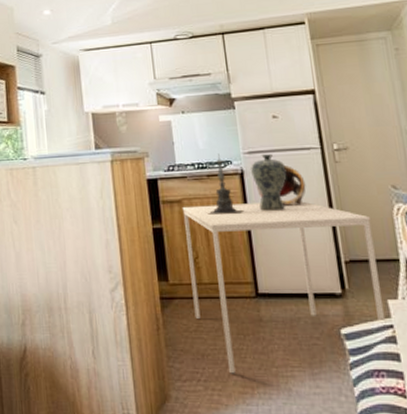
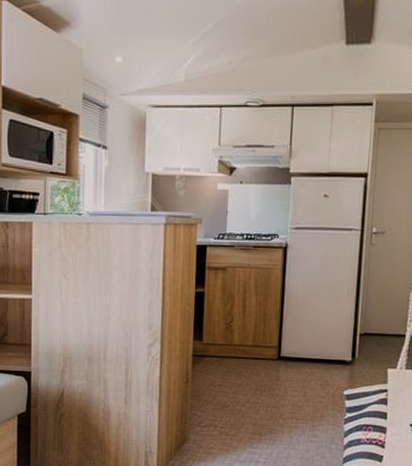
dining table: present [182,201,386,374] -> none [221,273,391,423]
candle holder: present [208,153,245,215] -> none [248,226,282,286]
vase: present [251,154,287,212] -> none [294,231,327,286]
decorative bowl: present [256,166,306,206] -> none [296,244,341,281]

